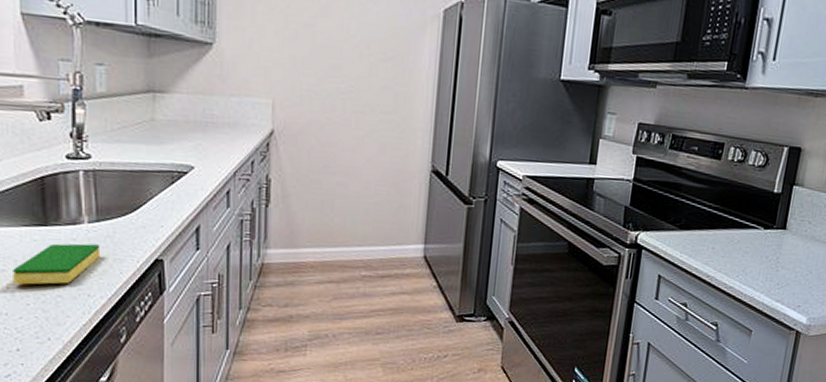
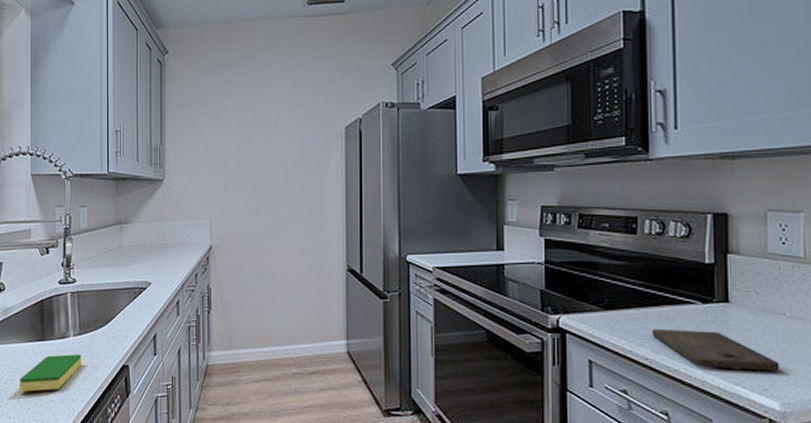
cutting board: none [716,249,815,291] -> present [651,328,780,372]

